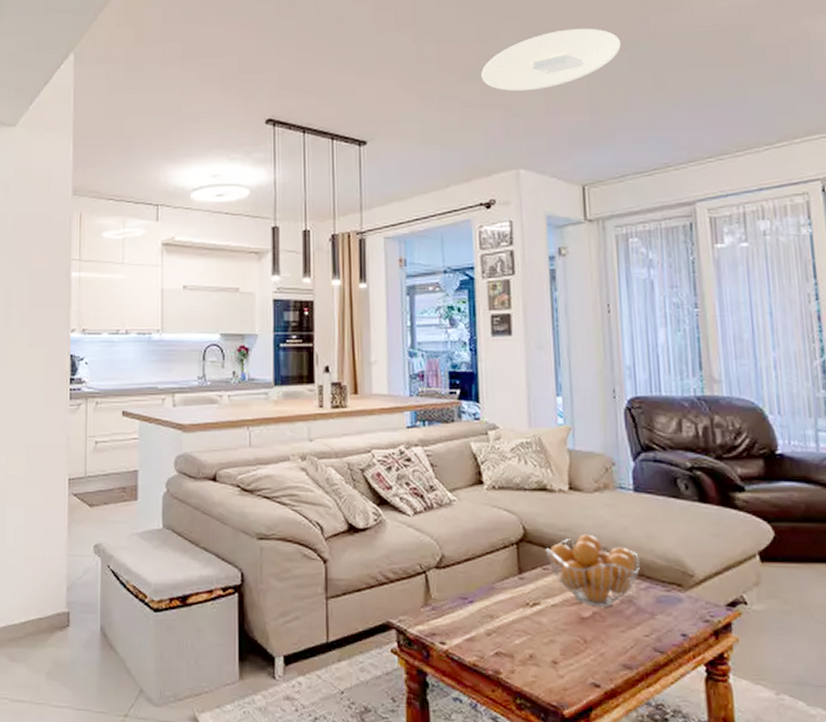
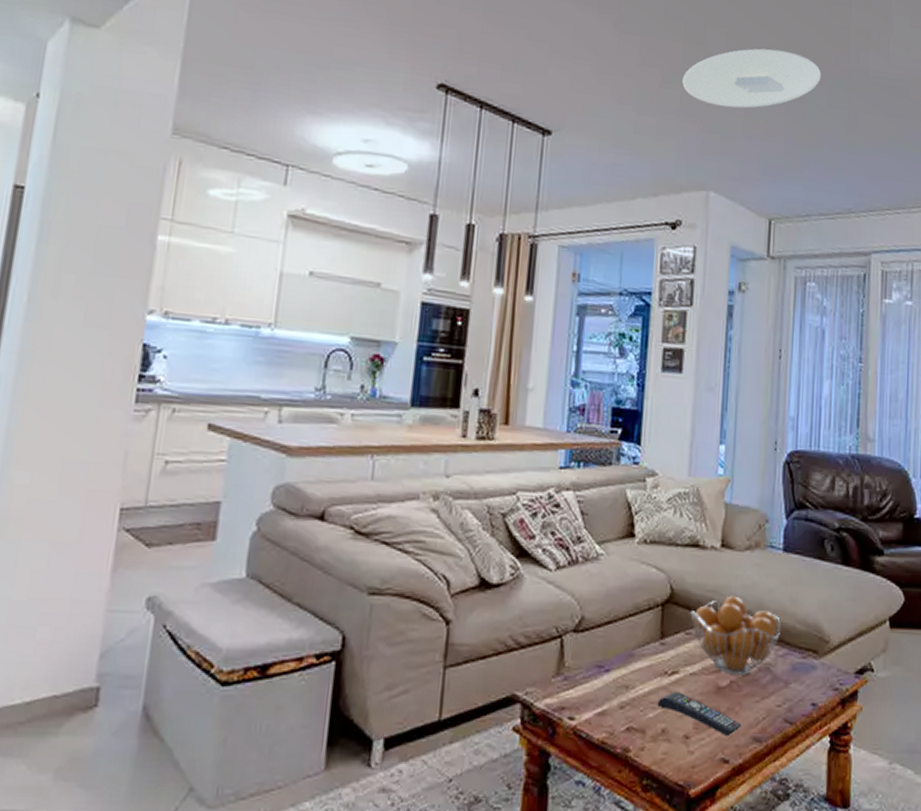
remote control: none [522,620,610,663] -> present [657,691,742,737]

